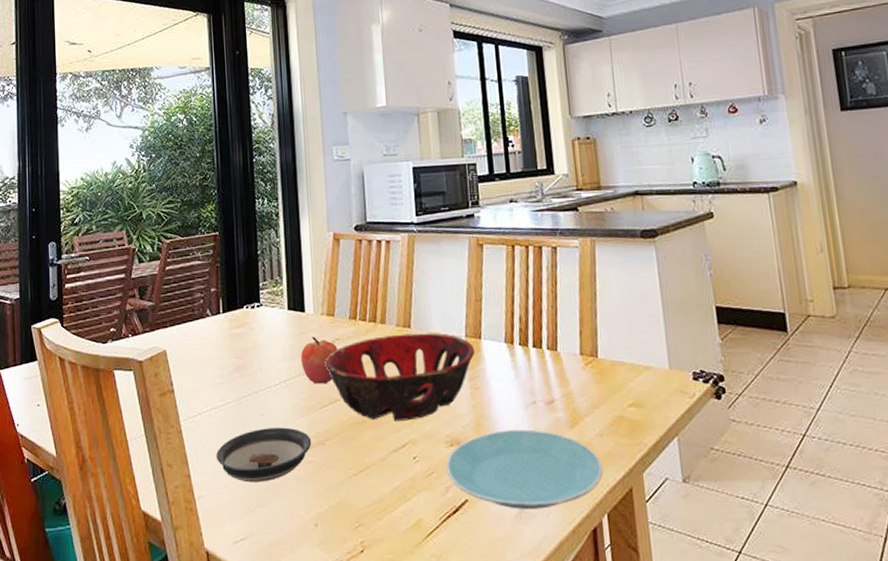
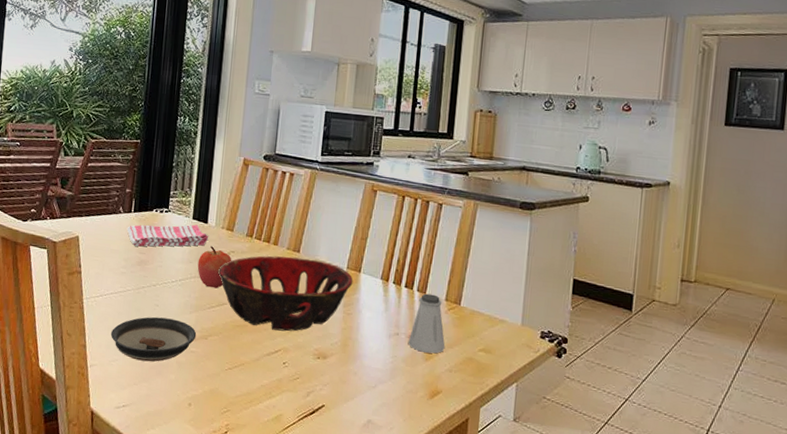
dish towel: none [217,315,309,351] -> present [127,224,209,247]
plate: present [446,429,603,509] -> none [310,352,447,423]
saltshaker: none [547,350,590,419] -> present [408,293,445,354]

